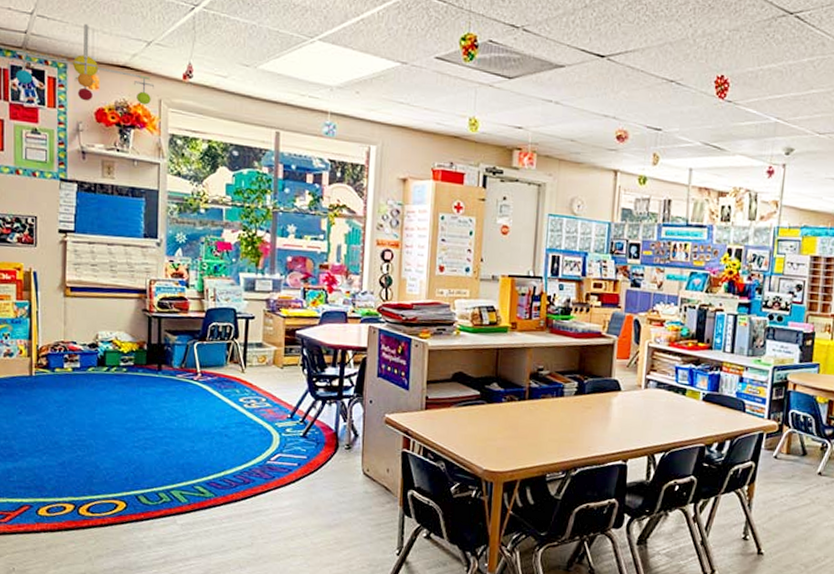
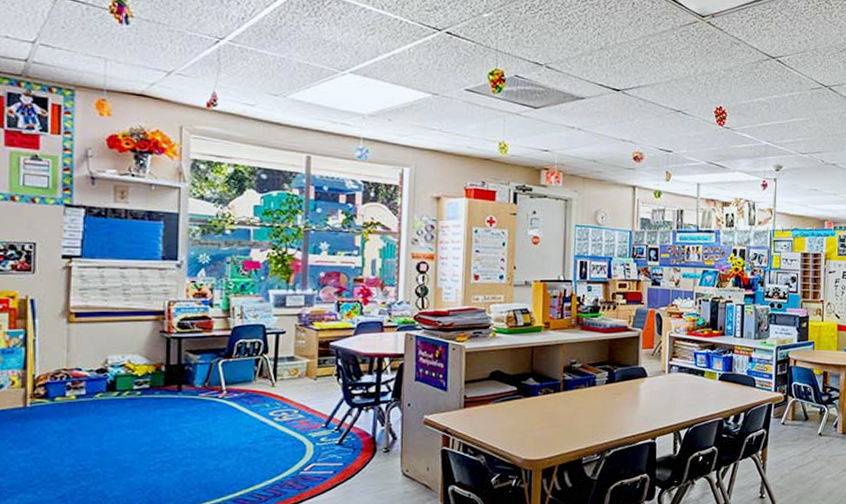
mobile: present [12,23,154,105] -> none [9,53,174,132]

